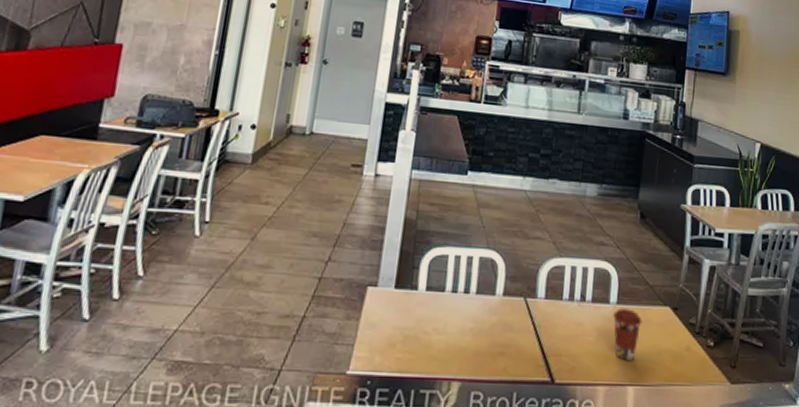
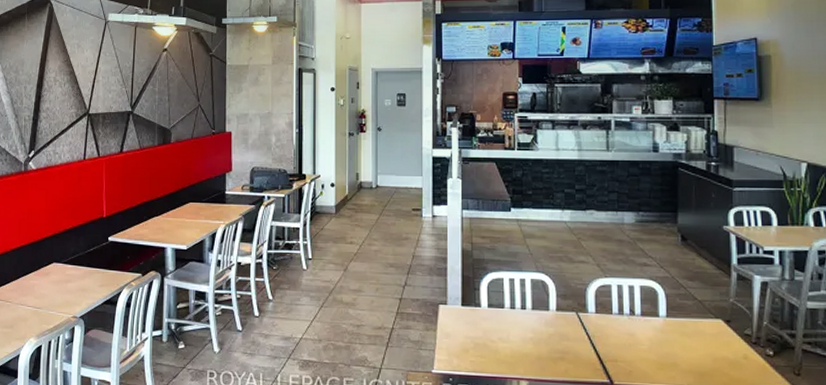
coffee cup: present [613,308,642,360] -> none [664,321,694,366]

